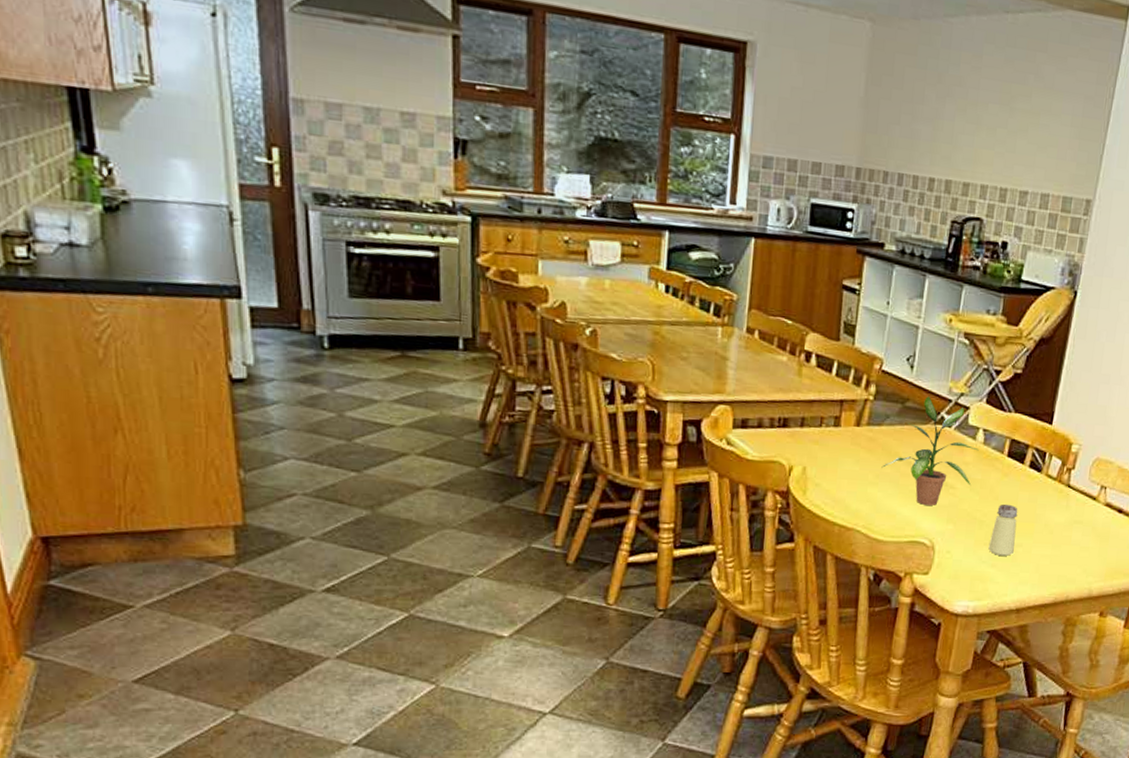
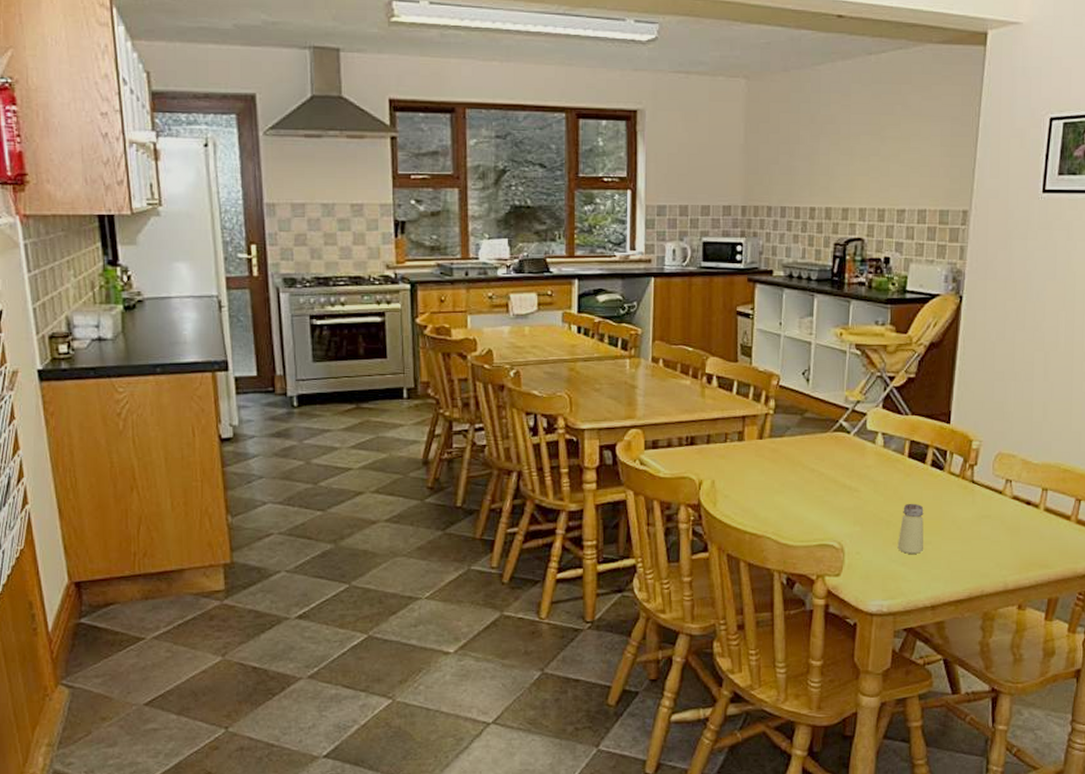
potted plant: present [881,396,979,505] -> none [786,406,879,509]

